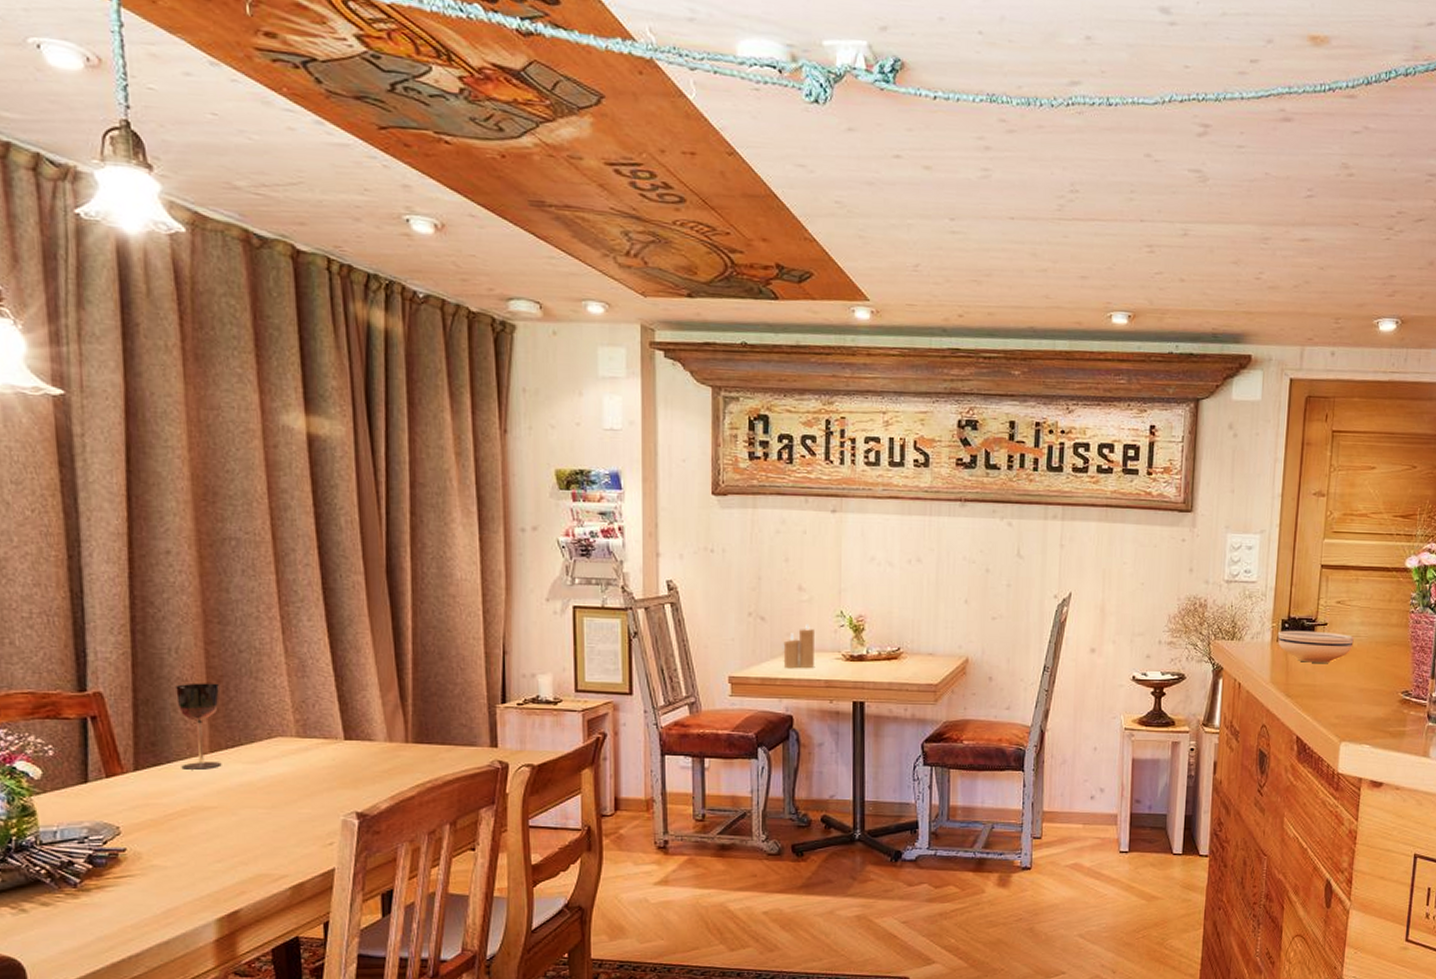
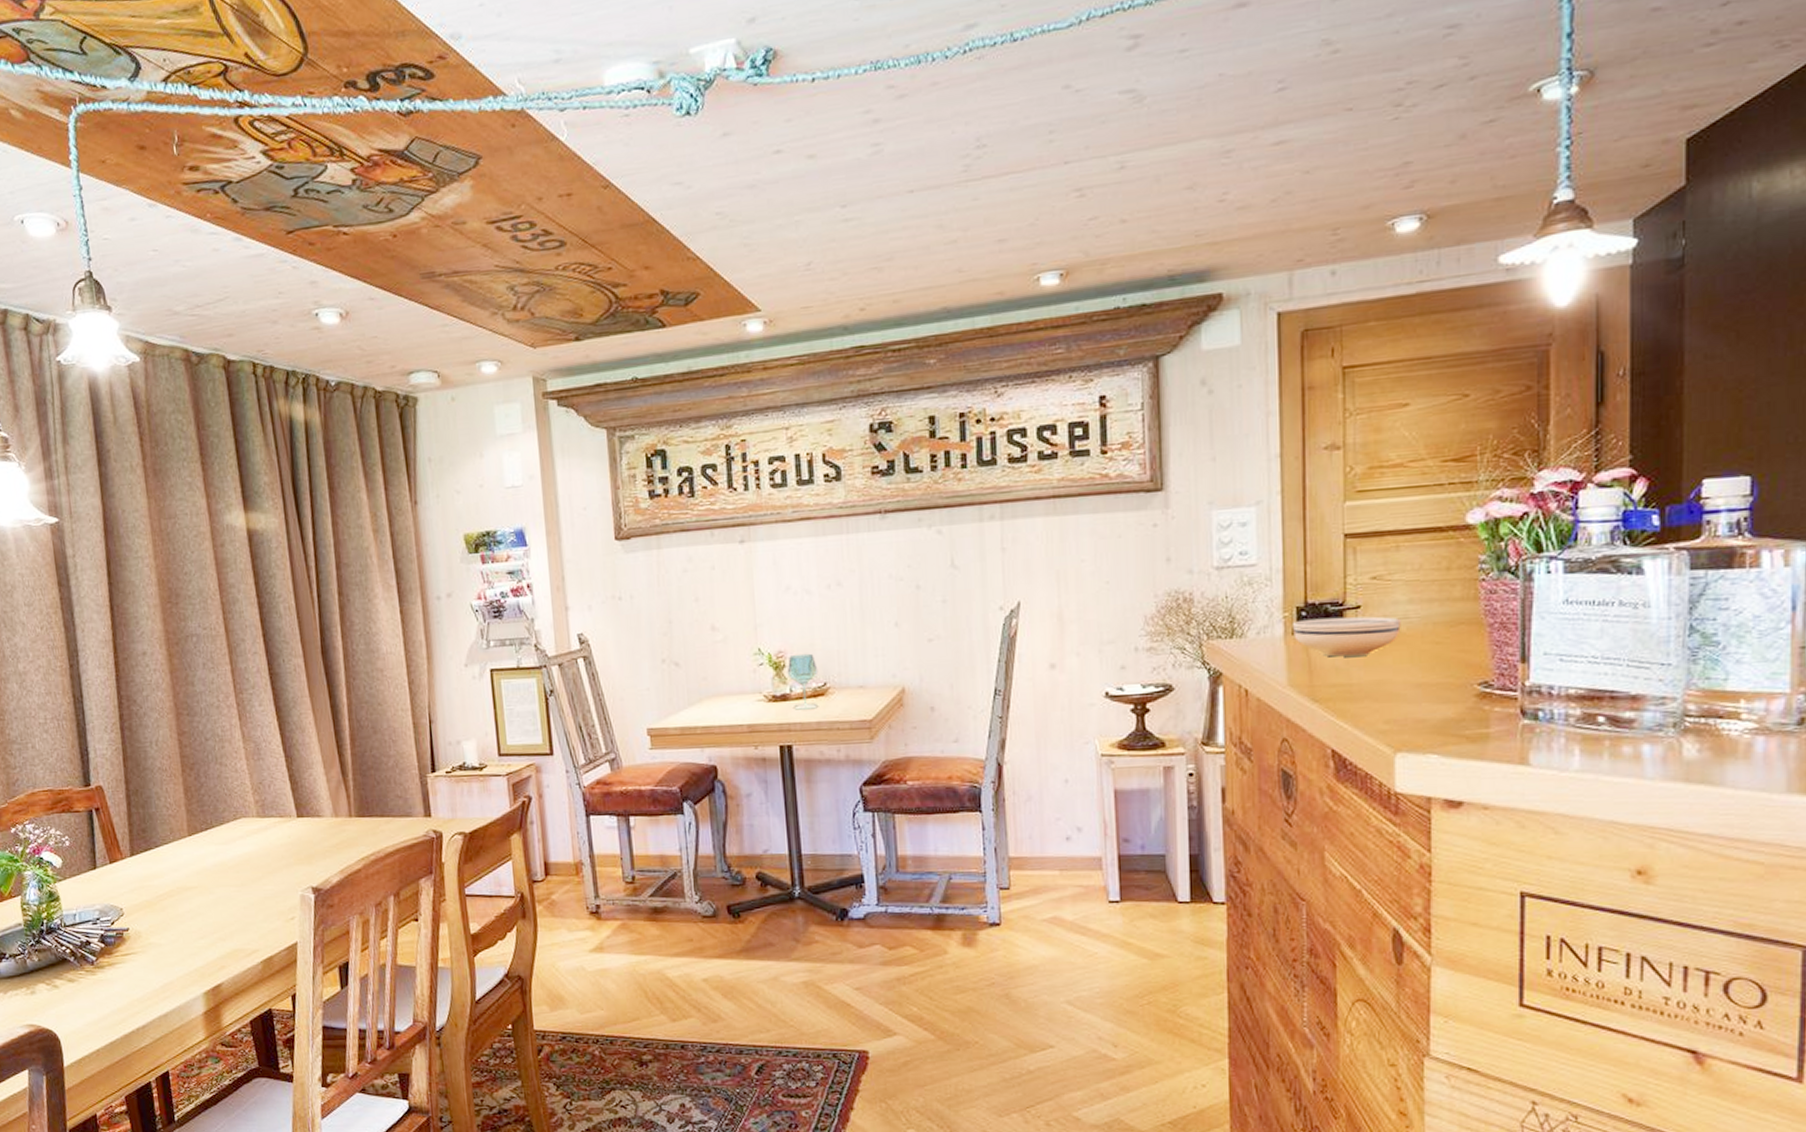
wineglass: present [176,683,222,770] -> none [158,771,199,853]
candle: present [783,623,814,669] -> none [700,665,735,716]
wine glass: none [865,619,894,671] -> present [787,653,819,710]

